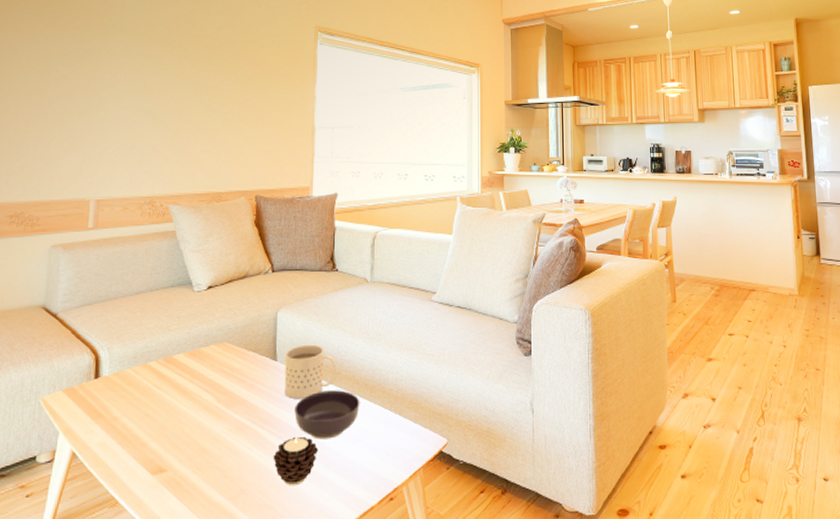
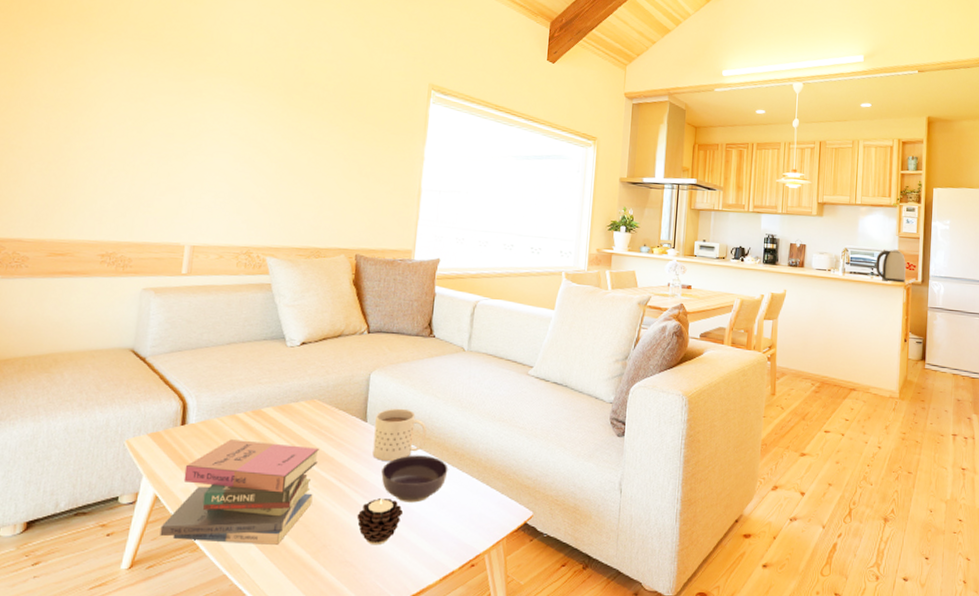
books: none [78,388,231,496] -> present [160,439,319,545]
kettle: none [761,148,792,181] -> present [876,249,906,283]

